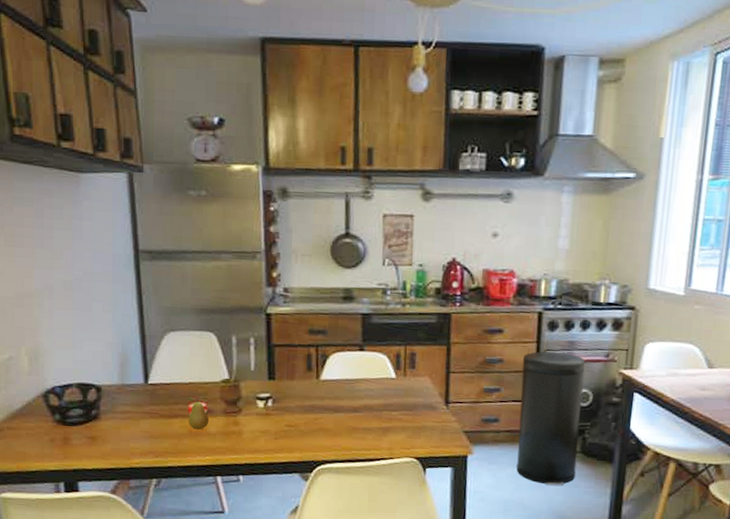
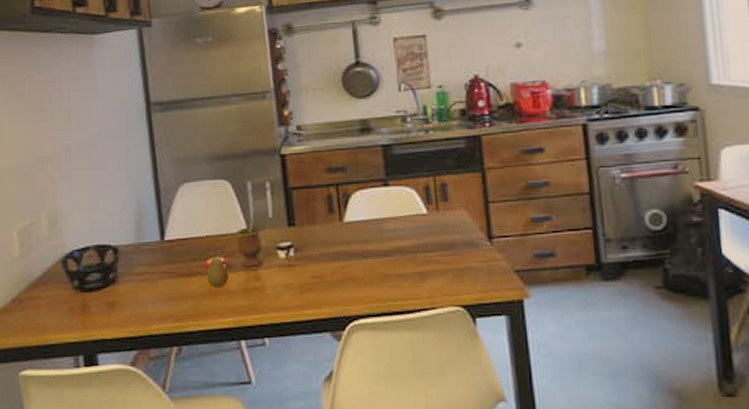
pedal bin: present [516,351,585,486] -> none [572,168,663,332]

